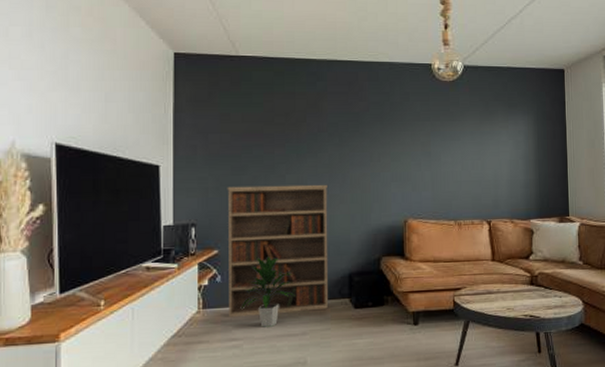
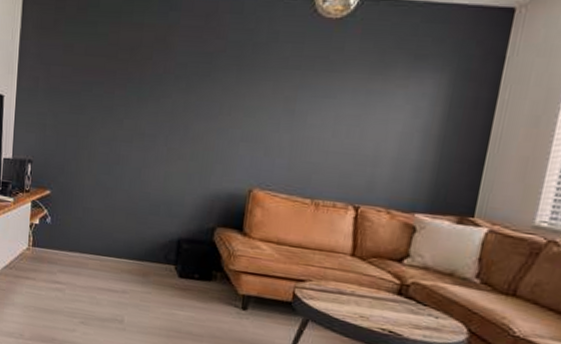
bookshelf: present [227,184,329,317] -> none [55,125,167,272]
indoor plant: present [242,256,295,327] -> none [67,205,121,278]

